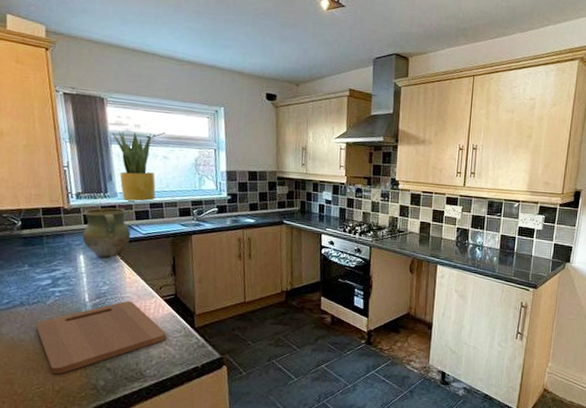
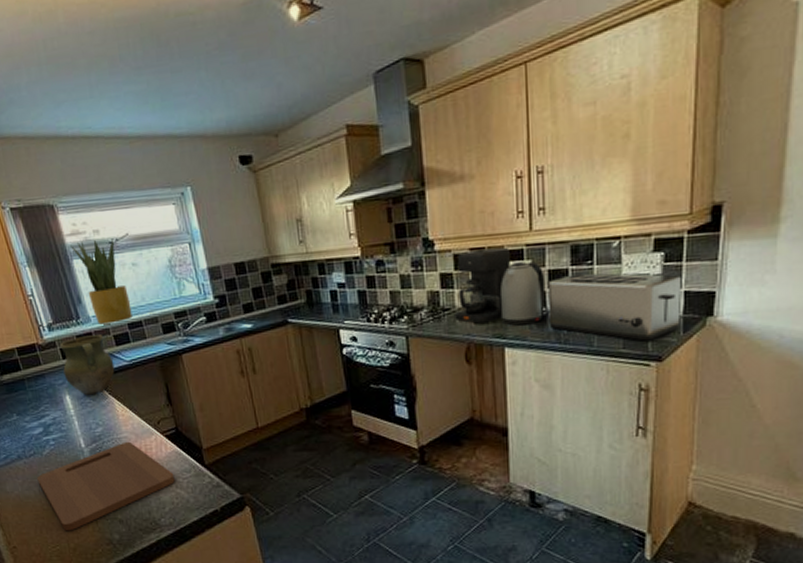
coffee maker: none [406,193,449,246] -> present [455,247,510,324]
kettle: none [437,206,470,251] -> present [499,261,546,326]
toaster: none [469,221,554,274] -> present [547,273,682,342]

